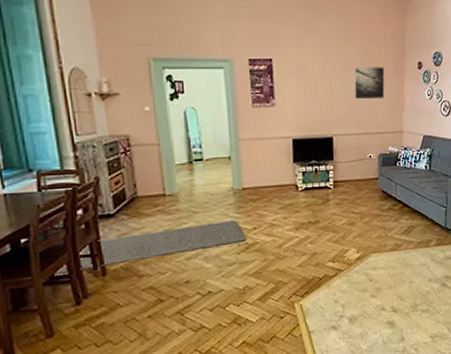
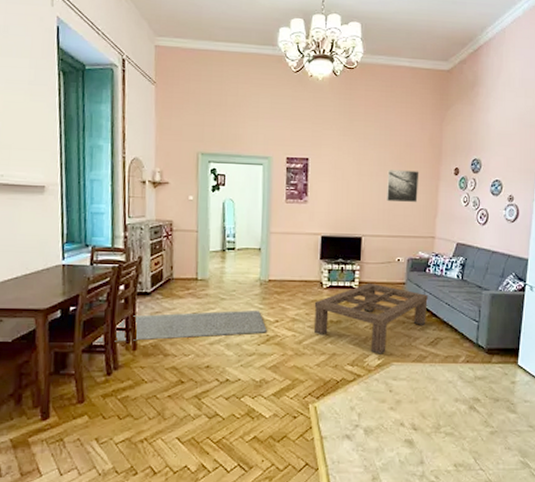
coffee table: none [291,181,400,249] -> present [314,282,428,356]

